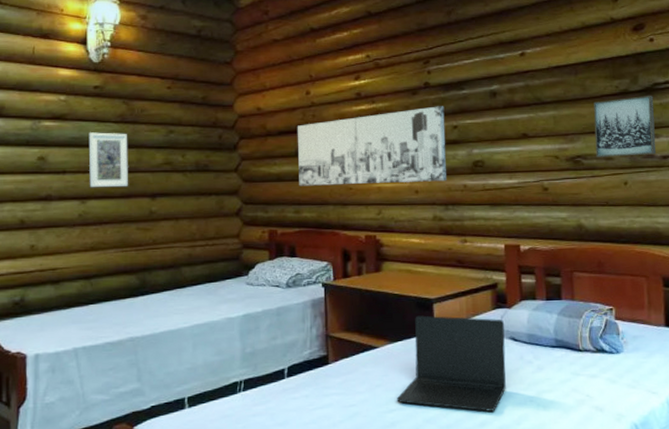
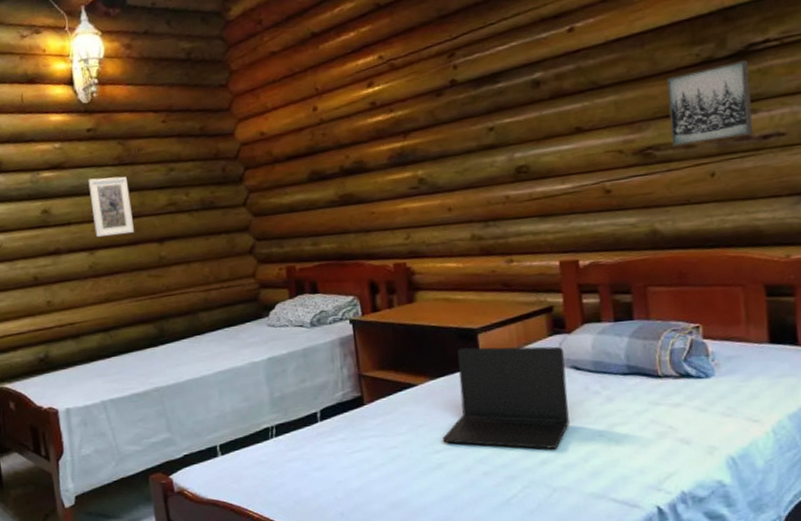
wall art: present [297,106,447,186] -> none [306,105,484,216]

